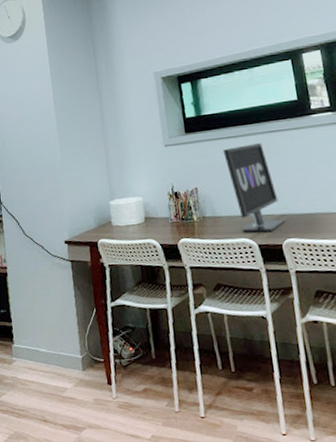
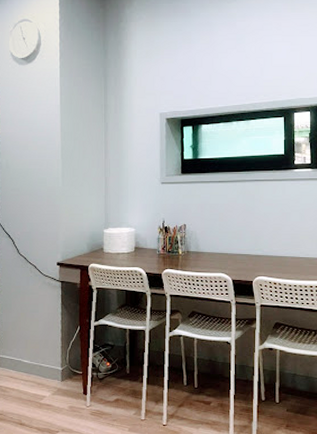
monitor: present [223,143,286,233] -> none [213,190,258,270]

